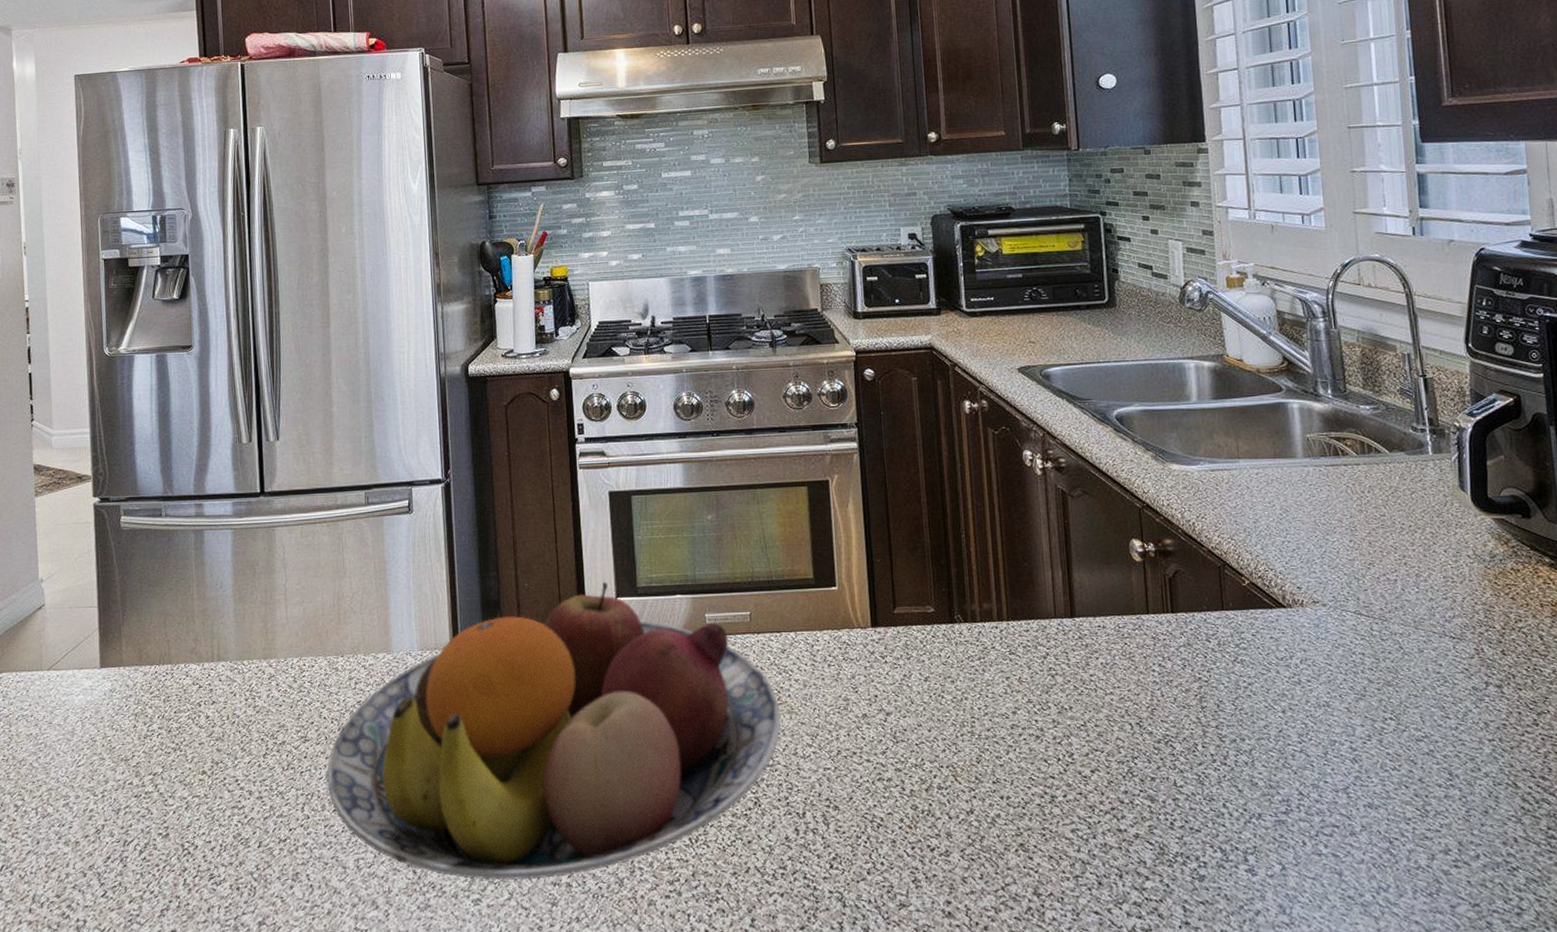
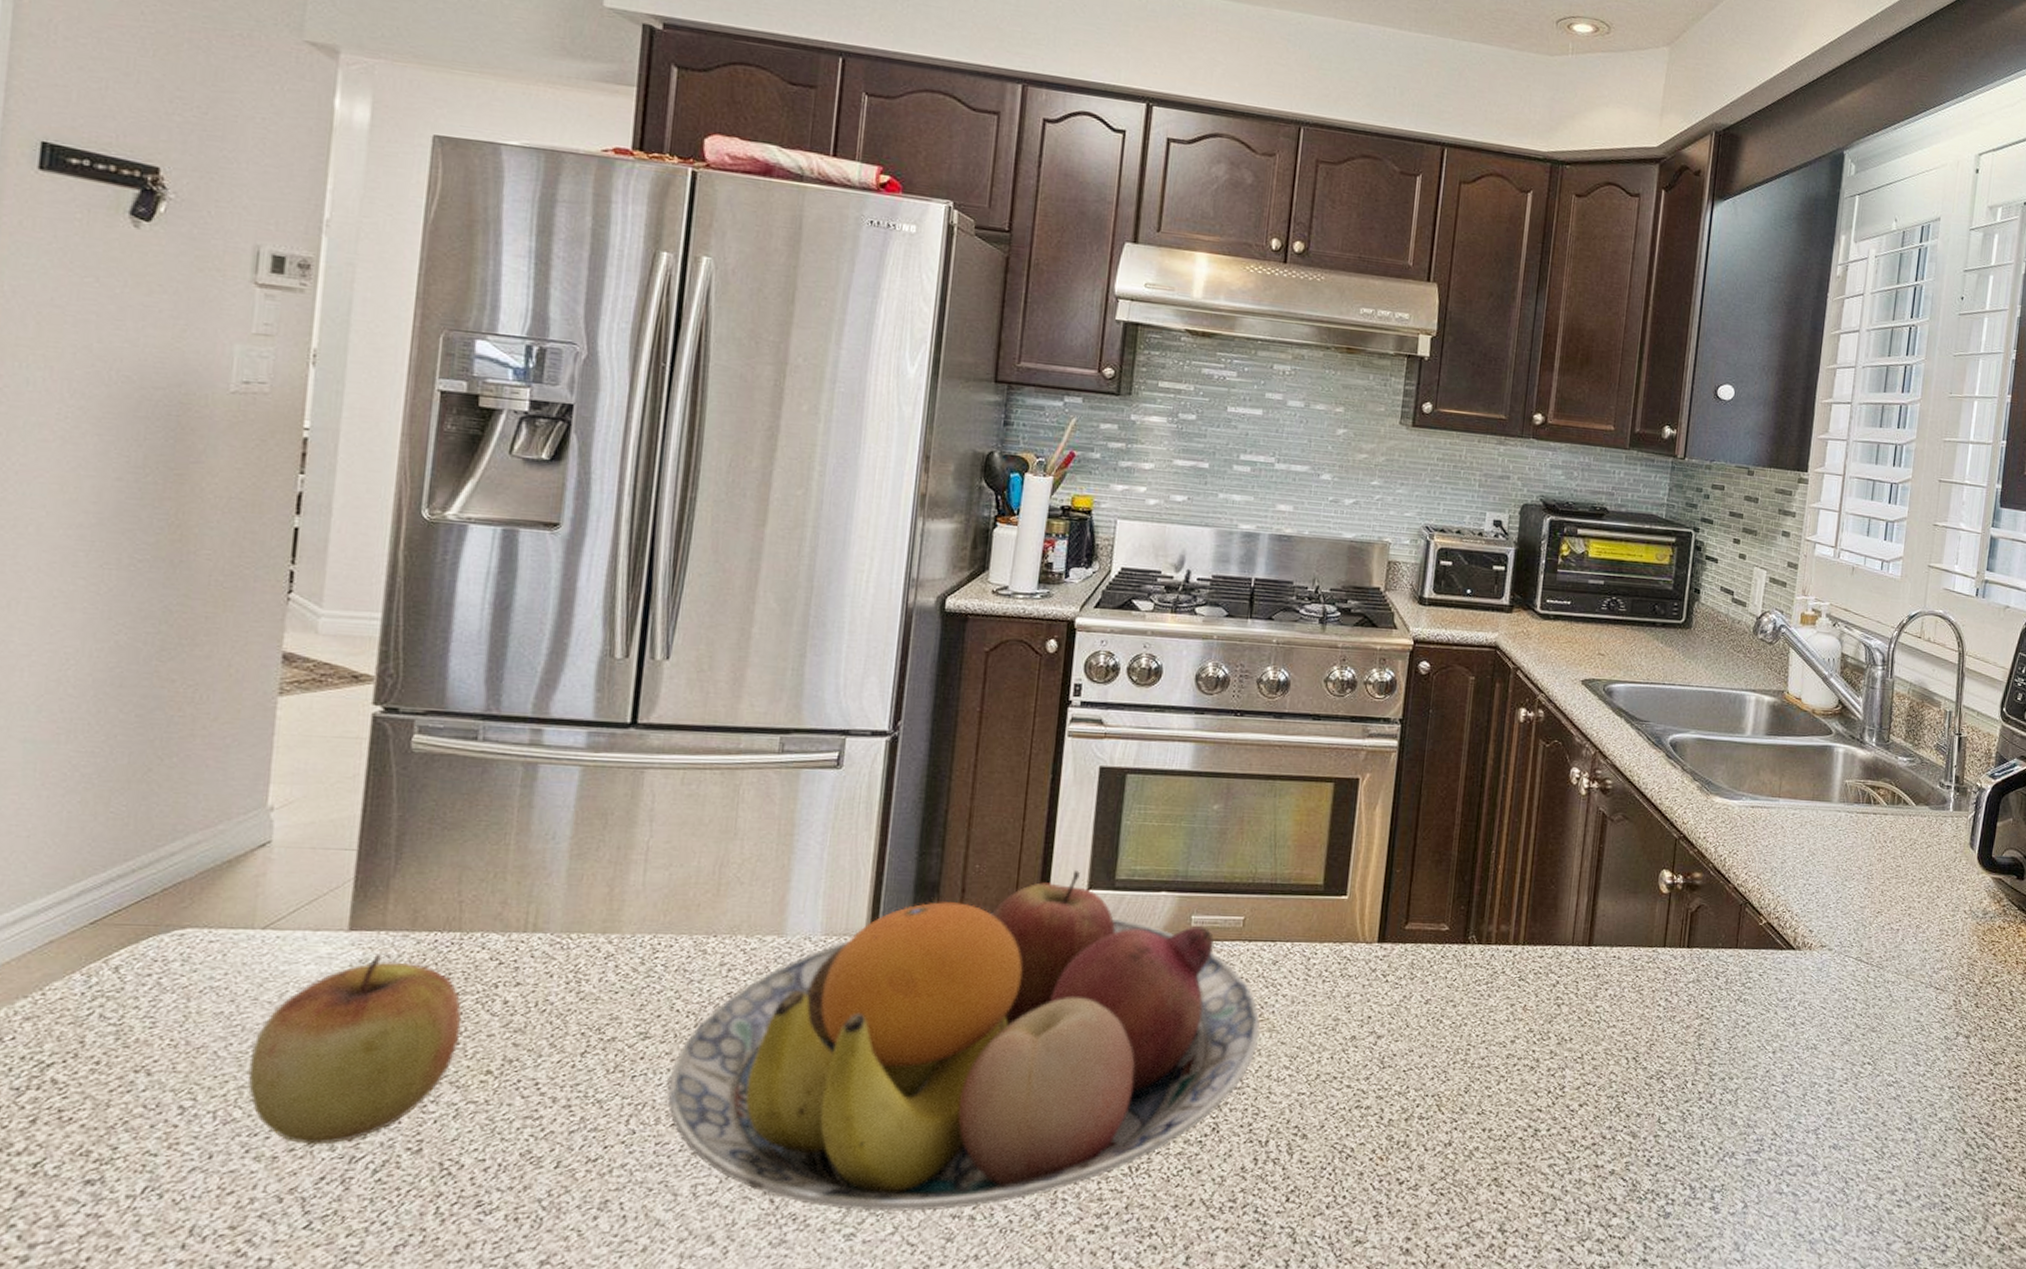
apple: none [52,685,182,832] -> present [247,955,462,1145]

